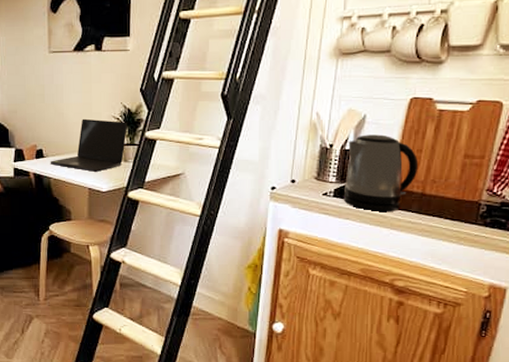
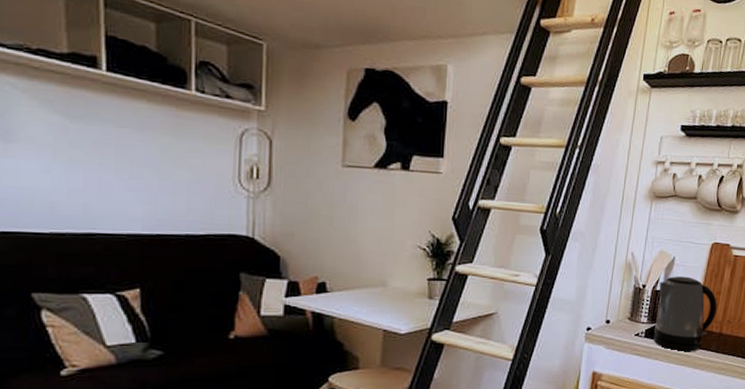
laptop: present [50,118,127,172] -> none [334,247,435,310]

